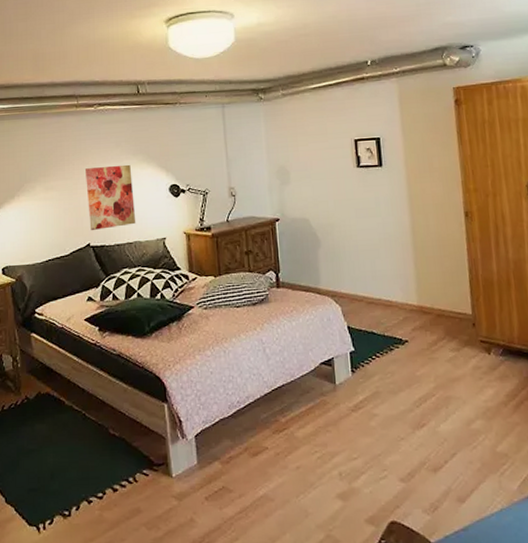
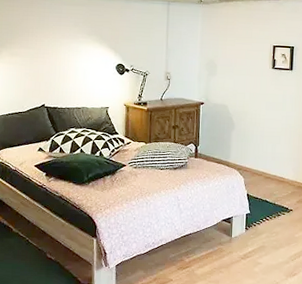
wall art: present [86,164,136,230] -> none [46,41,86,94]

